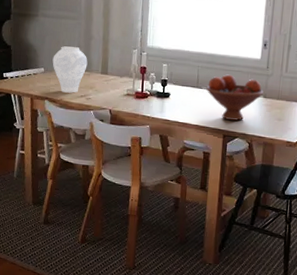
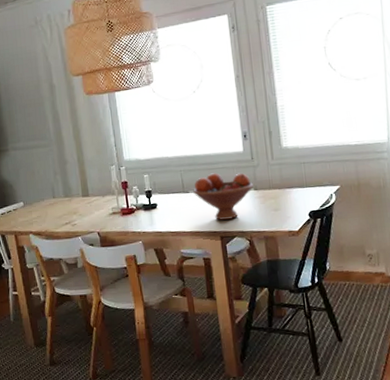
vase: present [52,46,88,93] -> none [30,174,67,223]

